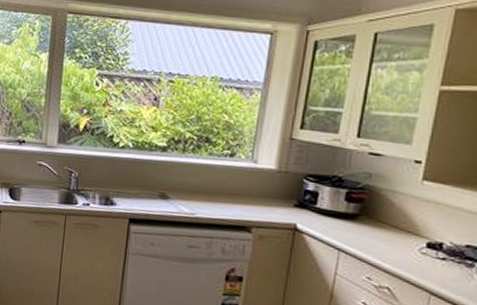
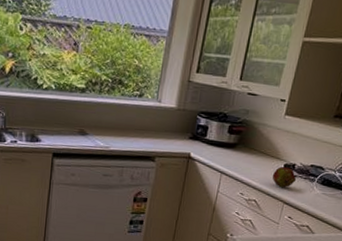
fruit: none [410,245,447,274] -> present [272,167,297,188]

